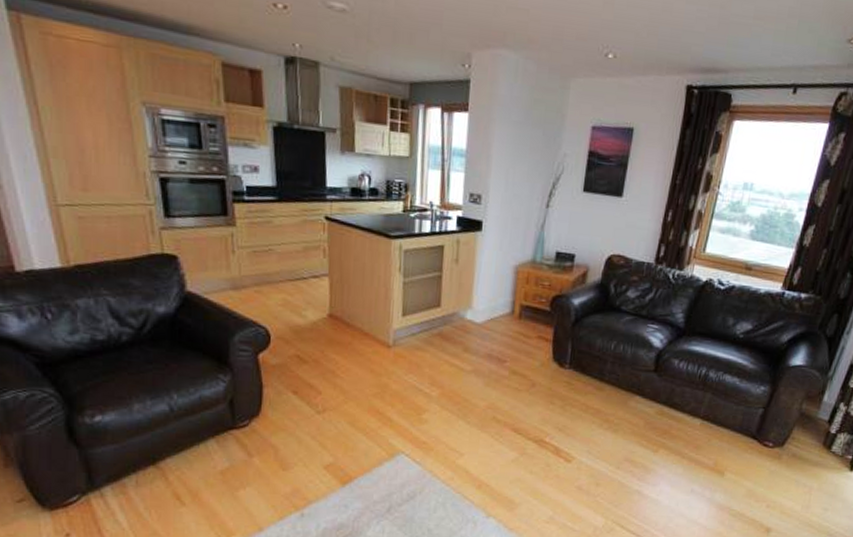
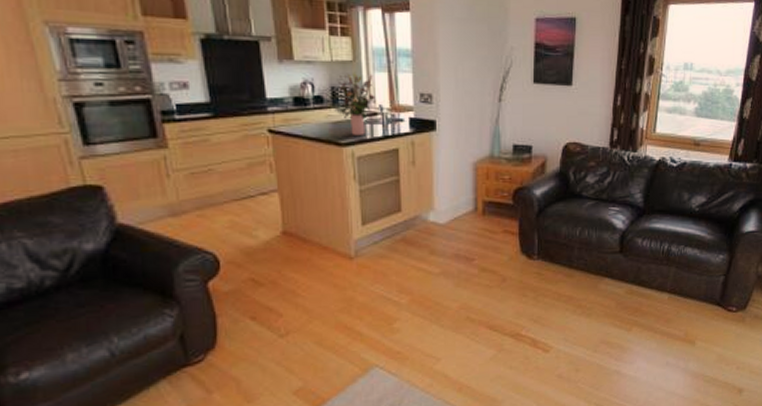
bouquet: none [387,168,427,231] -> present [334,73,376,137]

